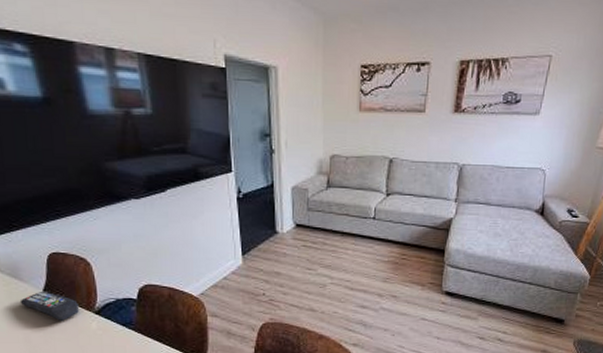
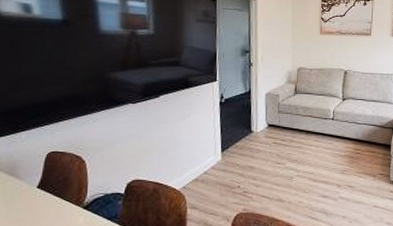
remote control: present [19,290,79,321] -> none [13,187,69,216]

